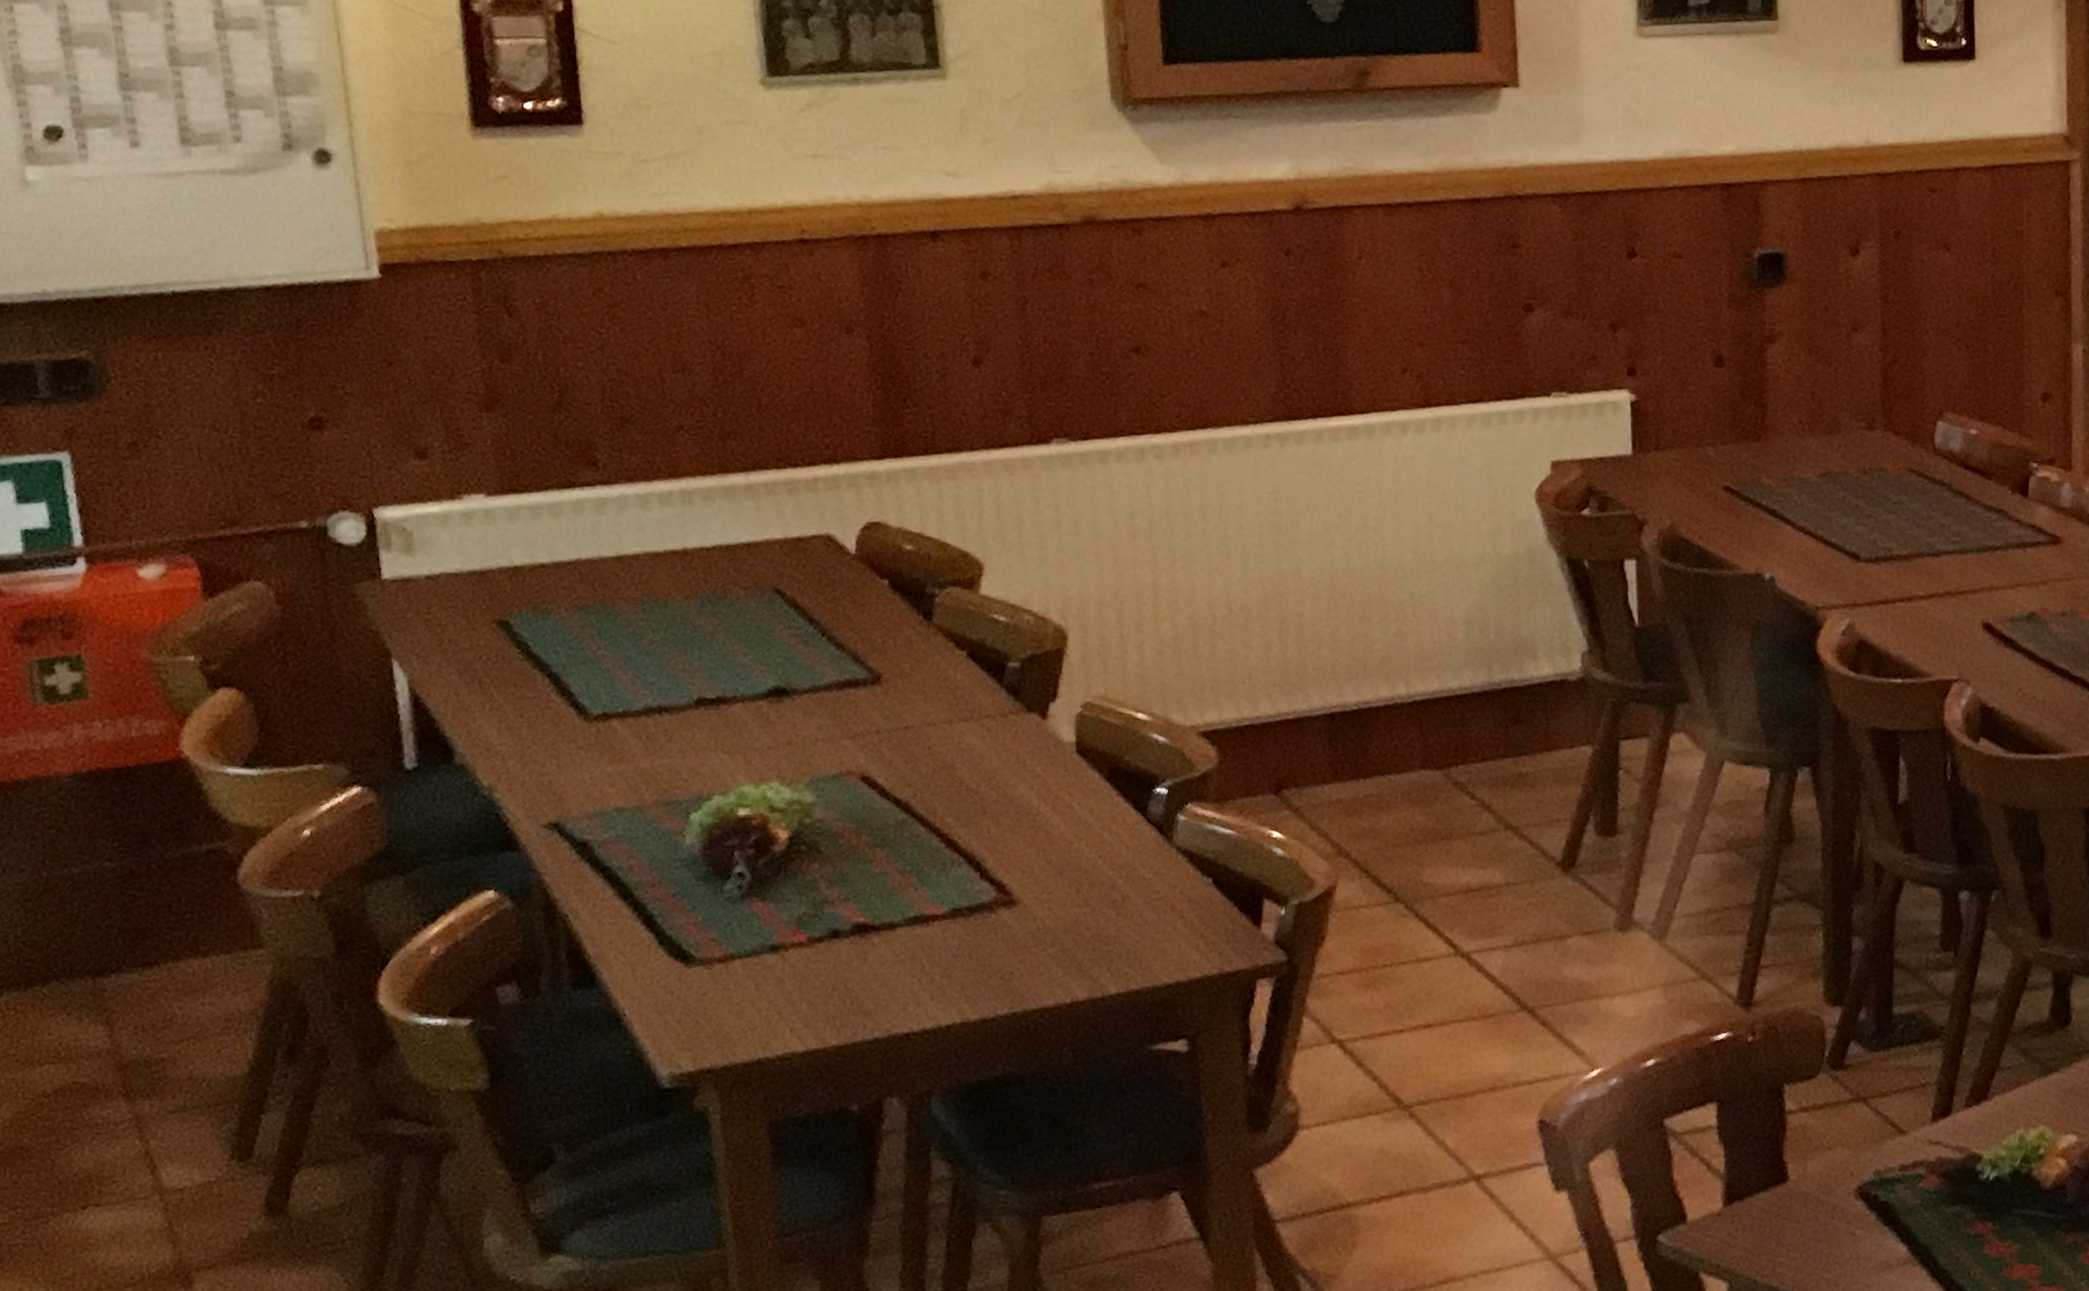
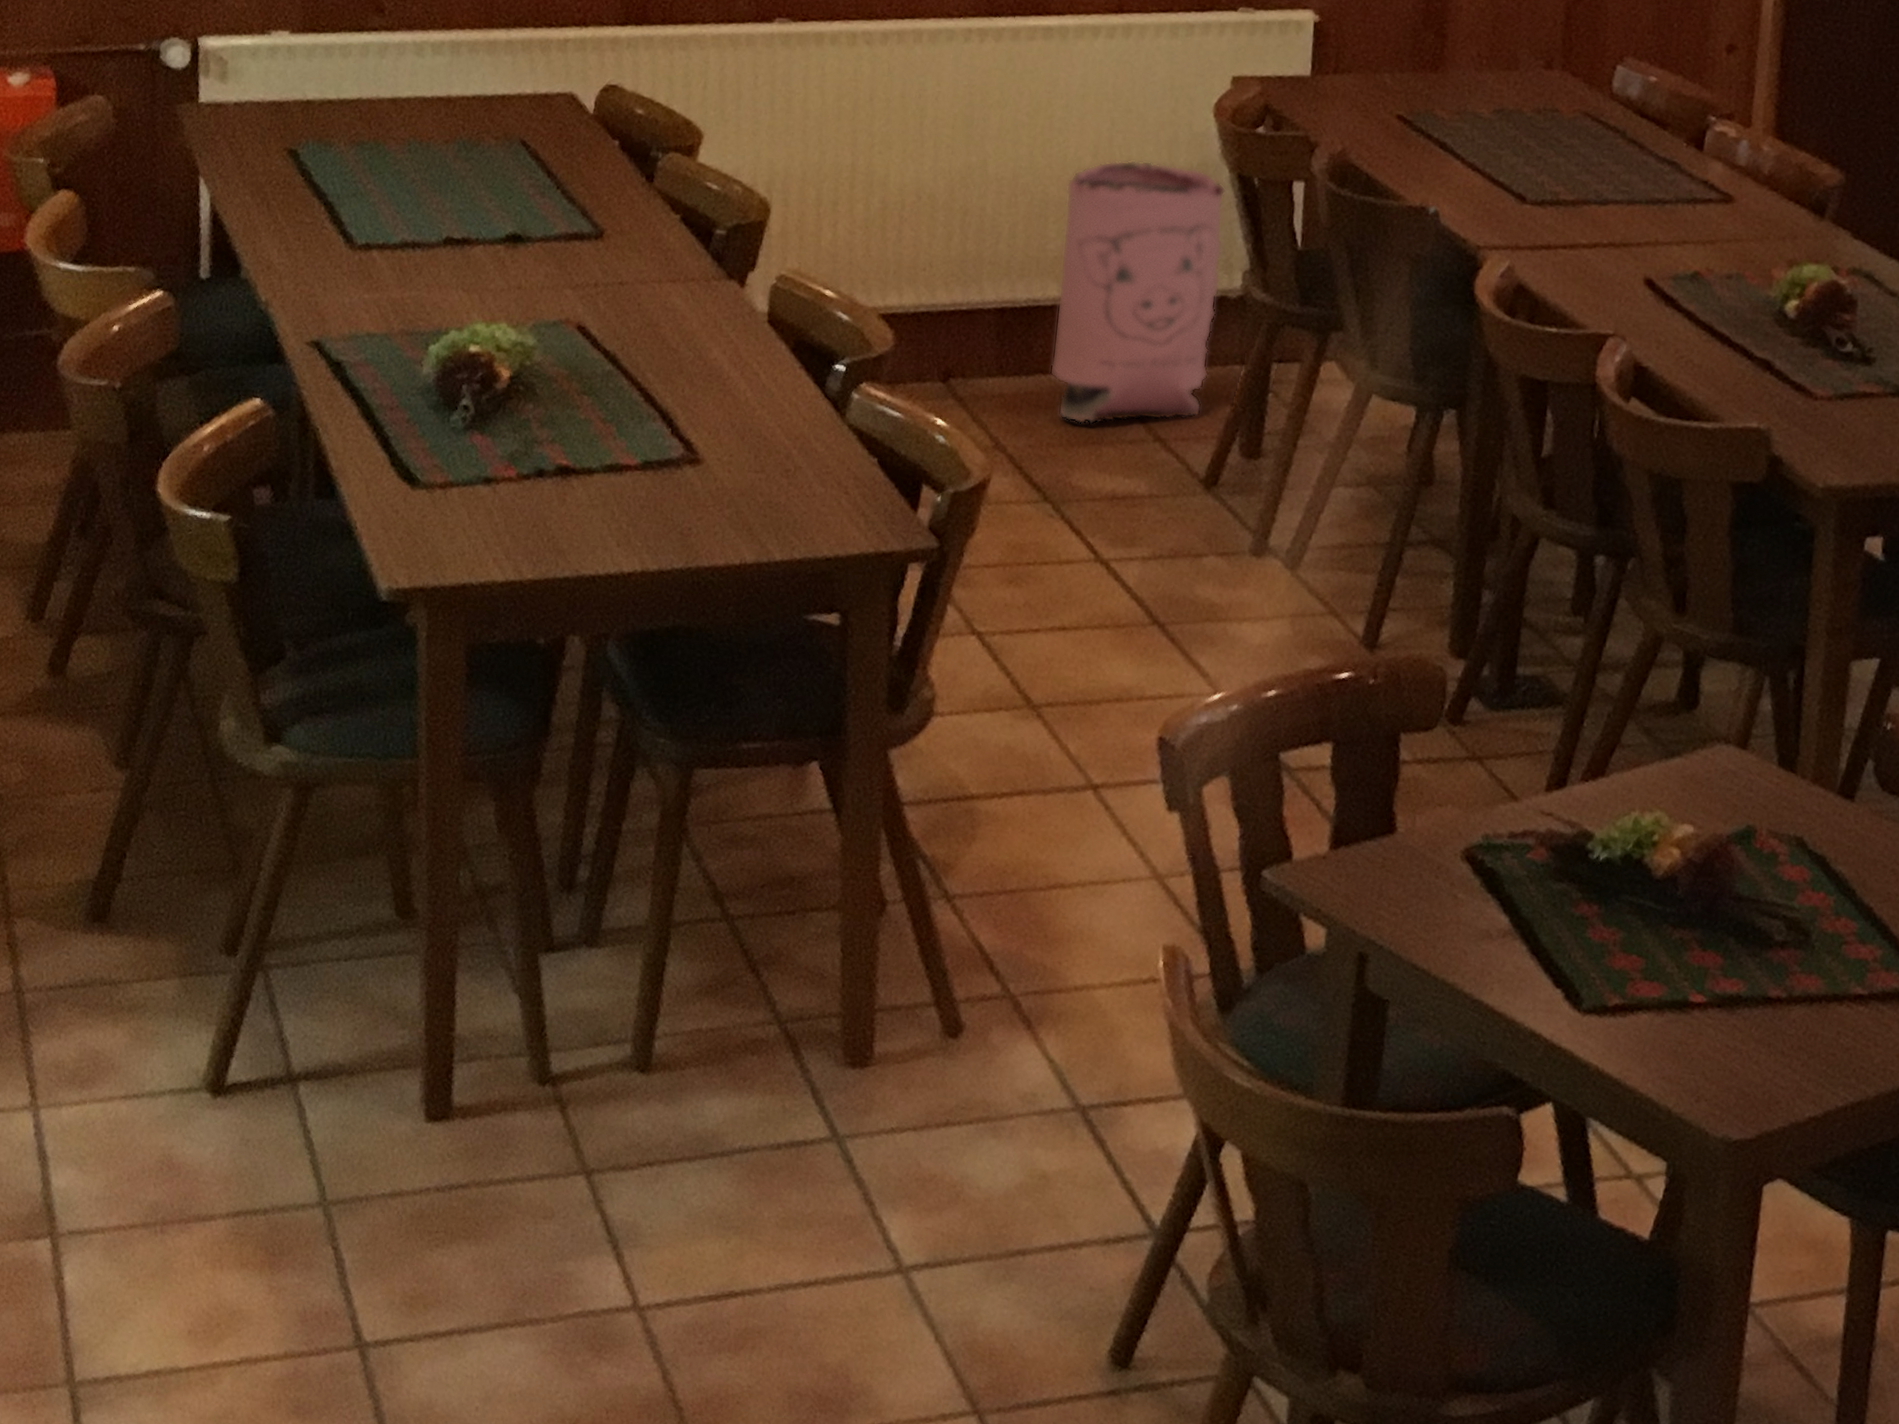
bag: none [1388,552,1558,821] -> present [1049,159,1227,424]

